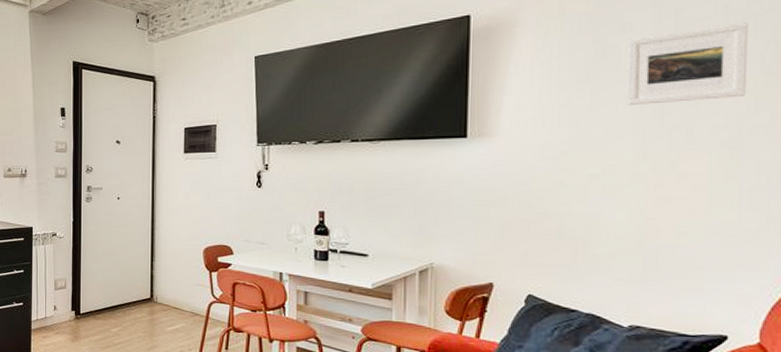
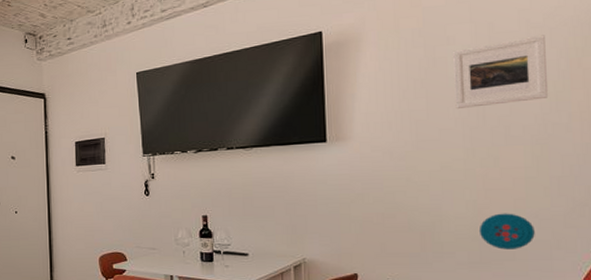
button: none [644,225,715,267] -> present [478,213,535,250]

